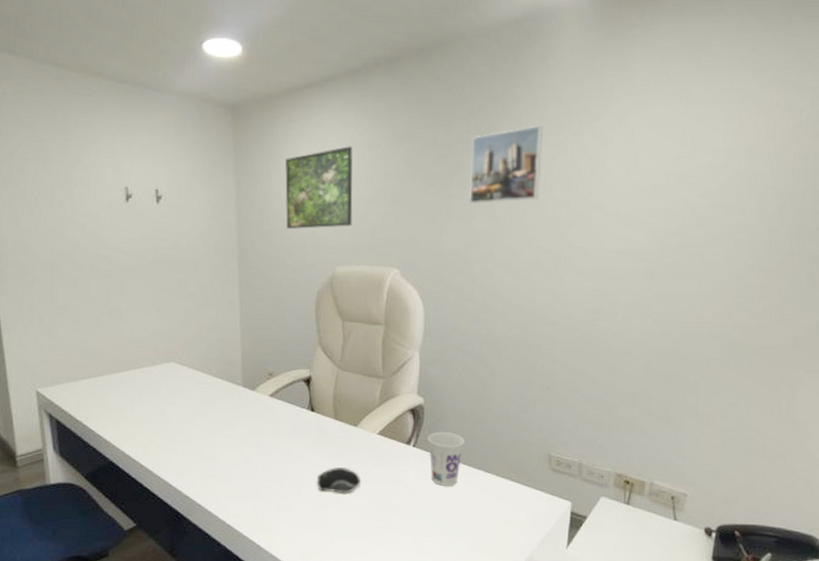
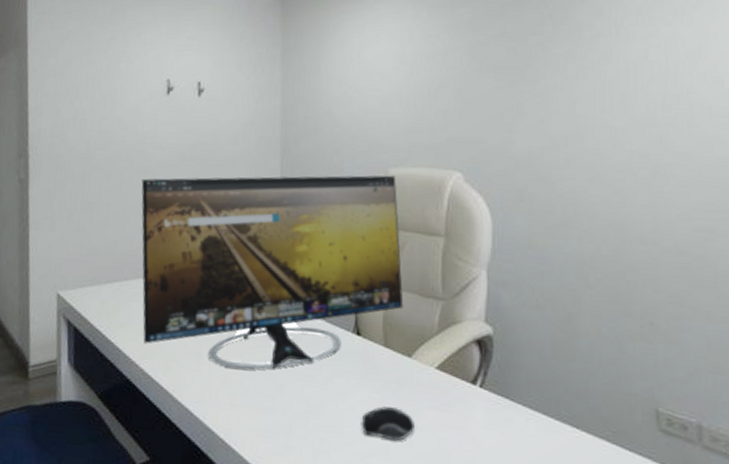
computer monitor: none [108,273,350,446] -> present [141,175,404,370]
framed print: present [284,146,353,229] -> none [334,38,410,126]
cup: present [428,432,464,486] -> none [498,370,545,442]
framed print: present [468,125,544,205] -> none [543,15,631,102]

